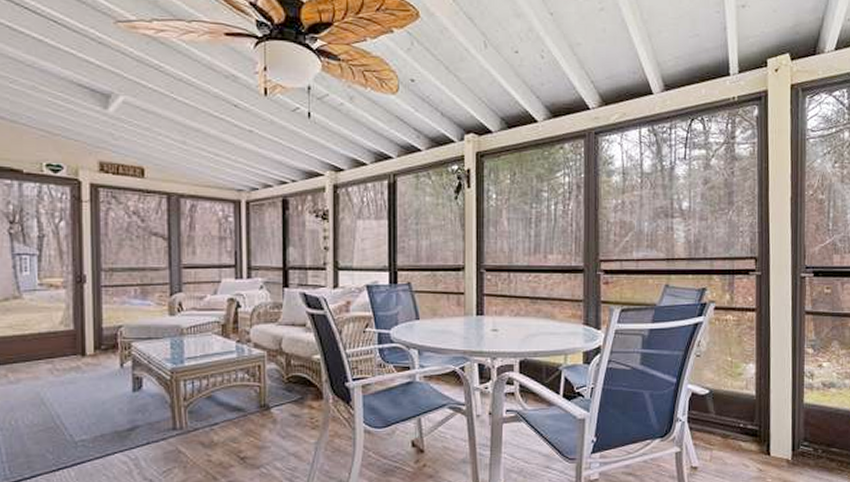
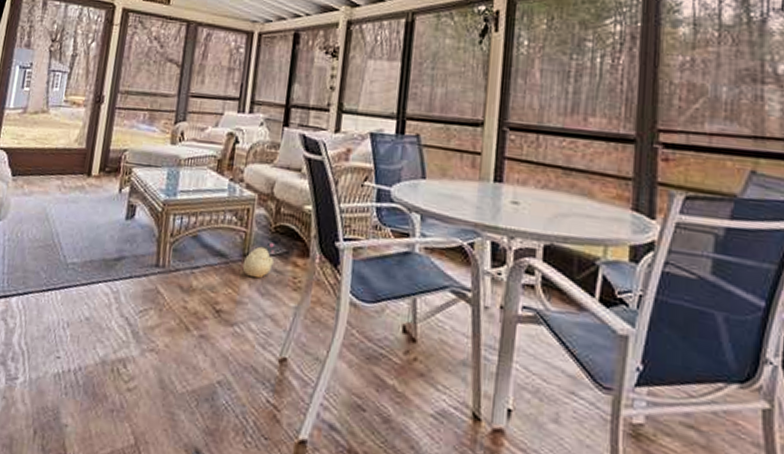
plush toy: none [261,392,291,425] -> present [242,243,277,279]

